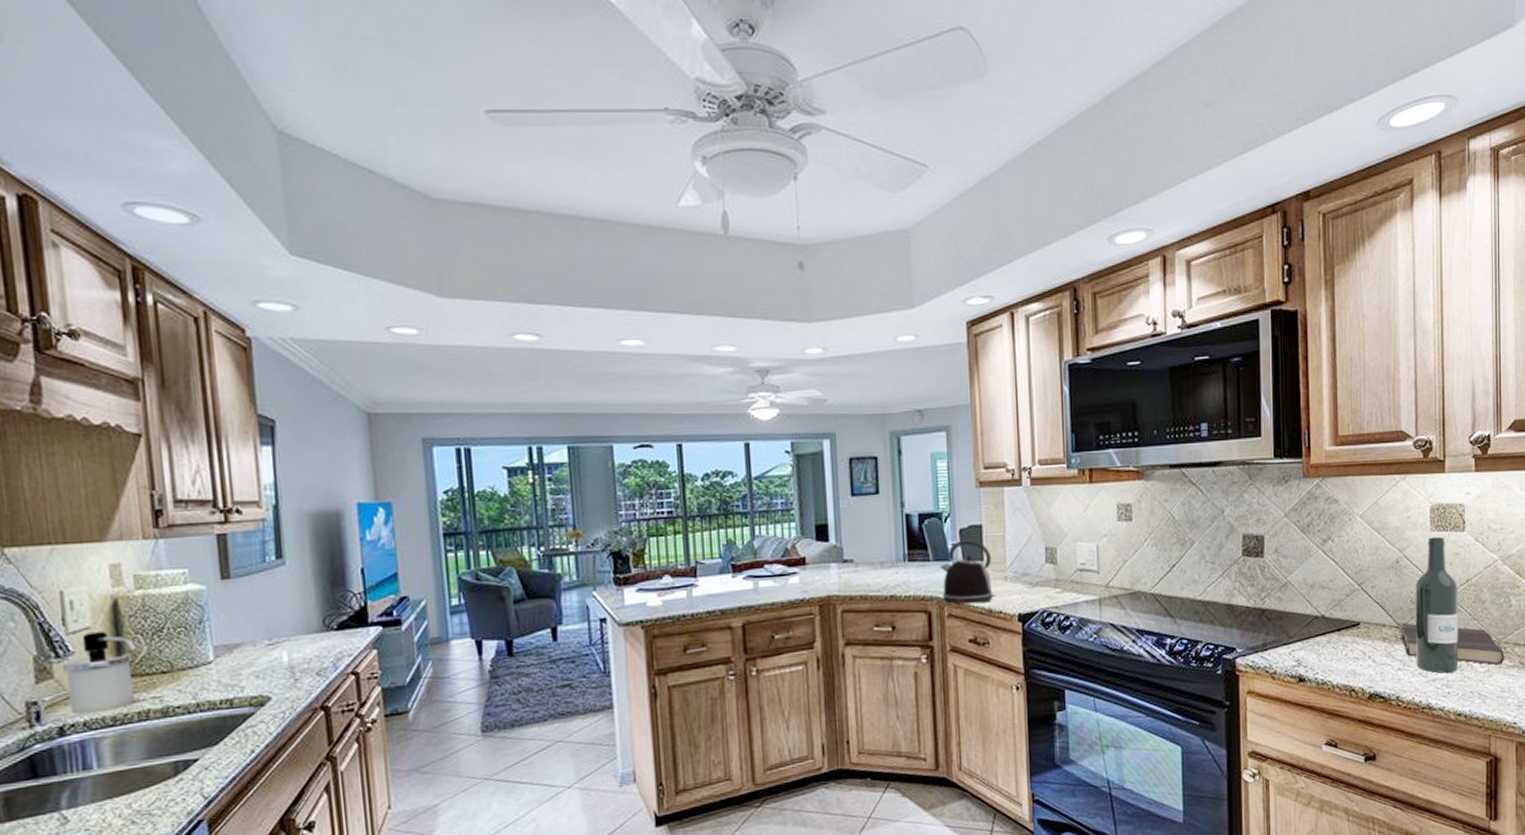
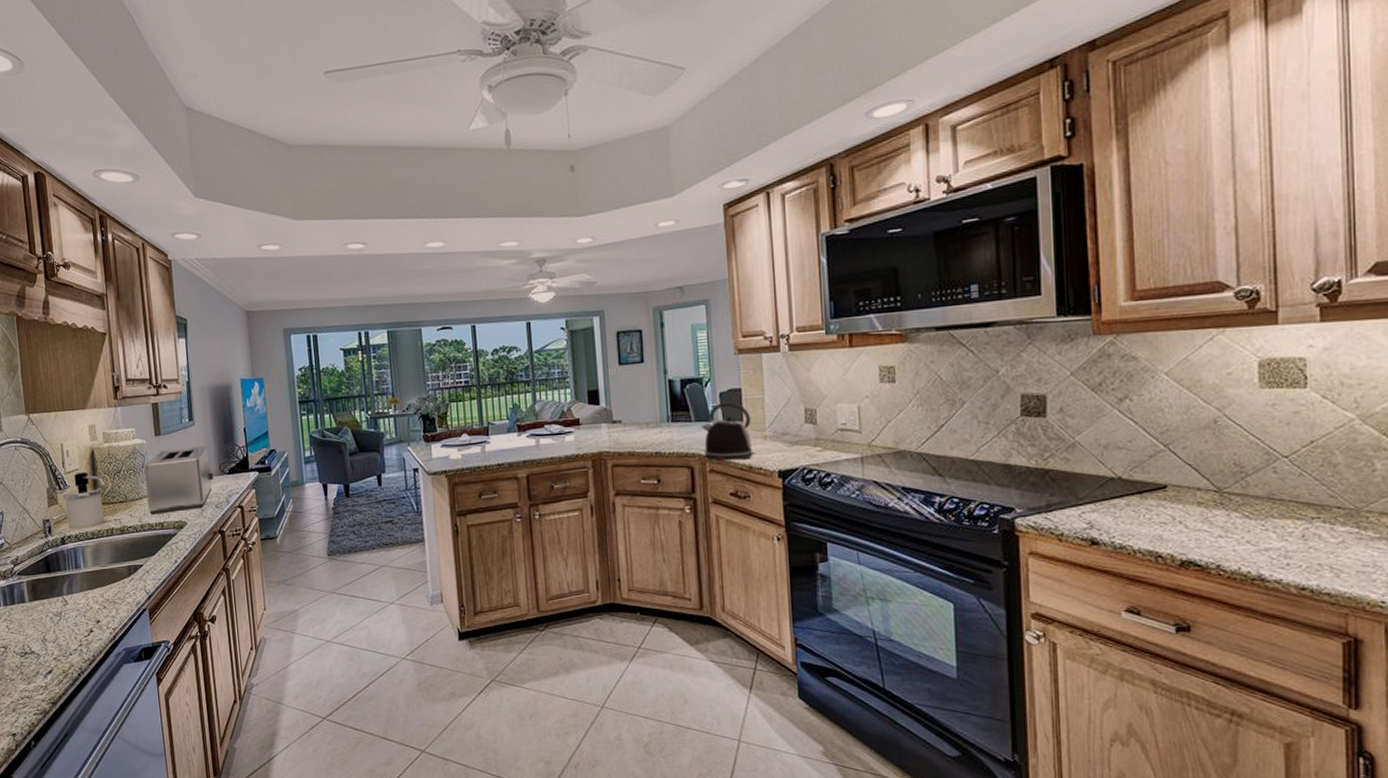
toaster: none [203,593,314,690] -> present [144,446,214,516]
book: present [1401,623,1505,665] -> none [1221,487,1367,537]
wine bottle: present [1415,536,1458,673] -> none [1240,393,1301,543]

